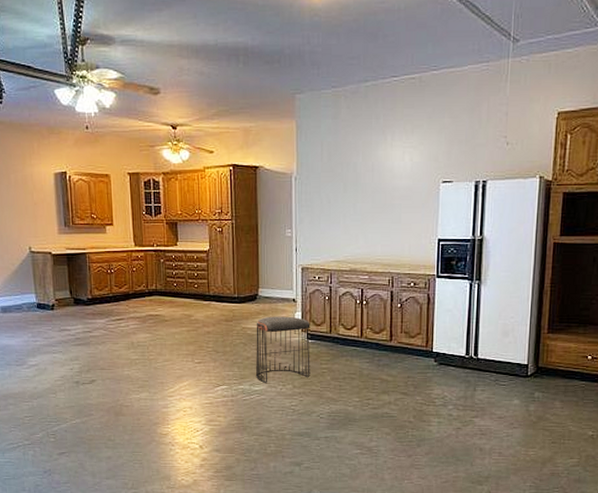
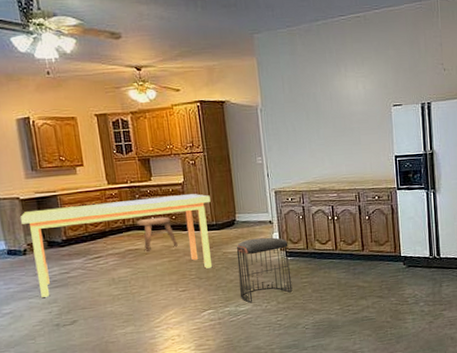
desk: none [52,263,234,354] -> present [21,194,212,297]
stool: none [159,284,198,319] -> present [136,216,178,252]

